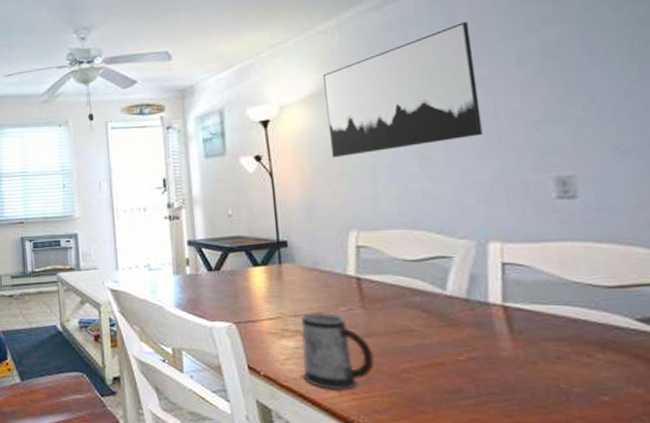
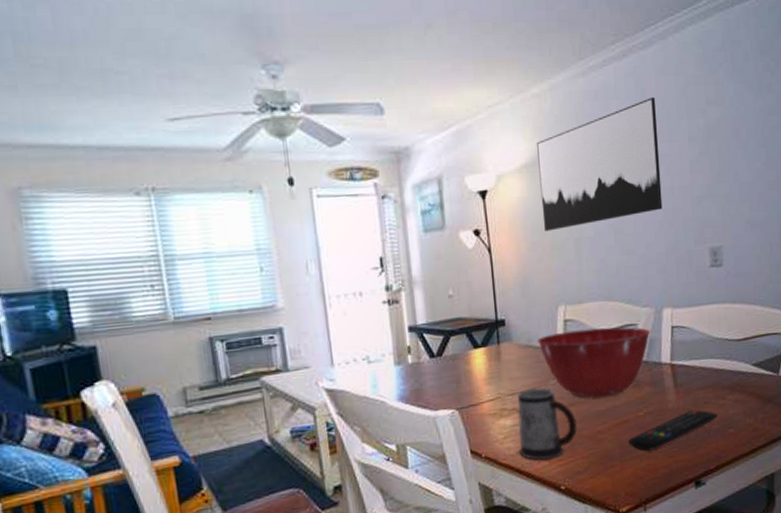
mixing bowl: none [324,257,472,333] -> present [537,327,651,398]
remote control: none [444,364,581,403] -> present [628,410,717,451]

